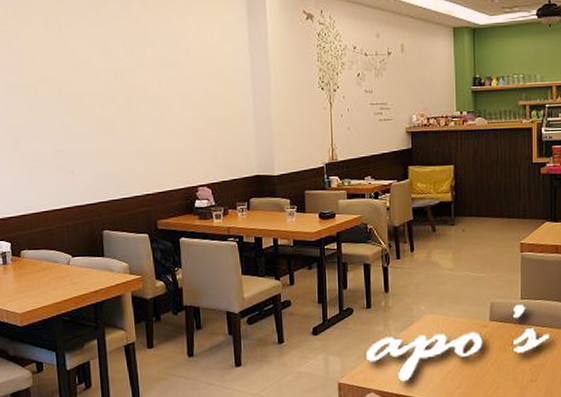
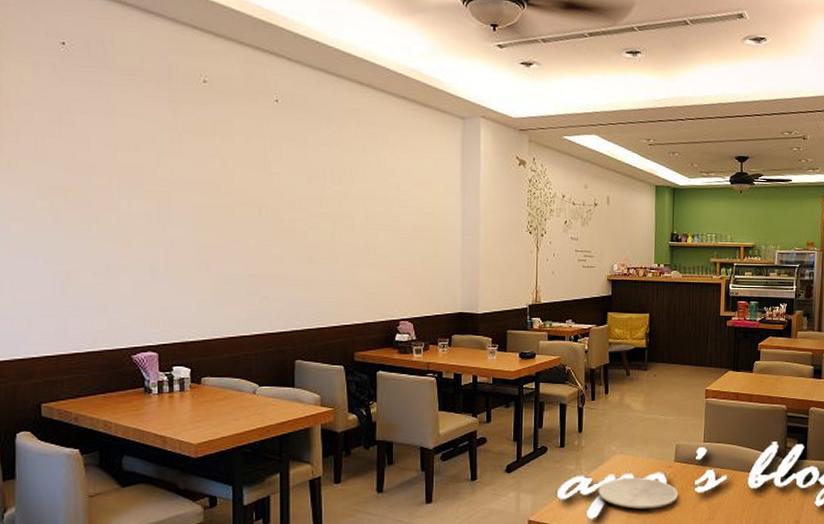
plate: none [409,338,496,371] -> present [598,477,678,509]

